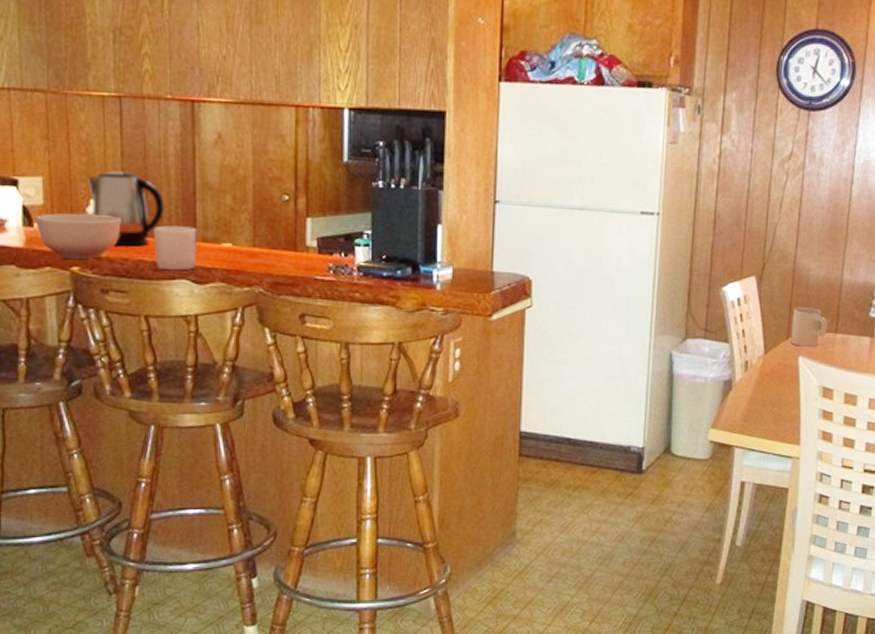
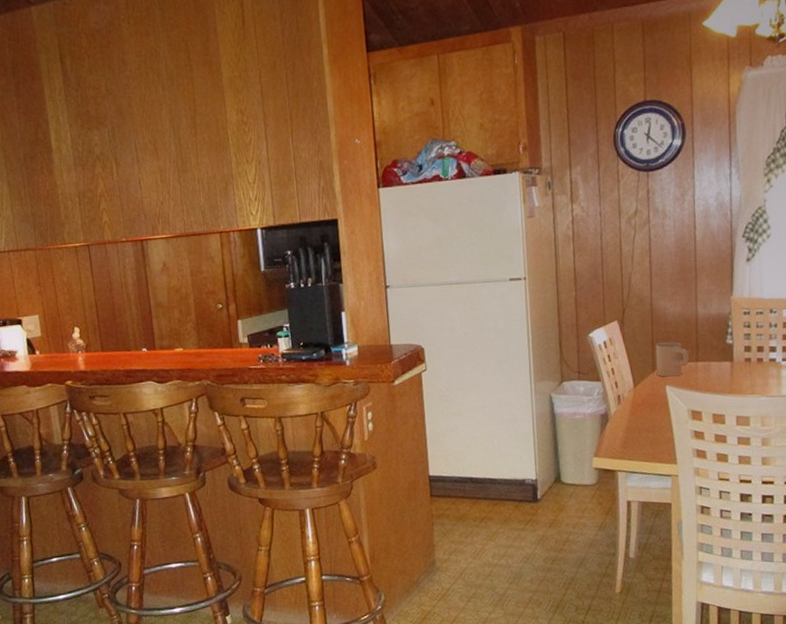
bowl: present [35,213,121,259] -> none [36,337,99,375]
kettle: present [88,171,164,248] -> none [71,302,129,362]
mug: present [153,225,197,271] -> none [122,338,158,376]

